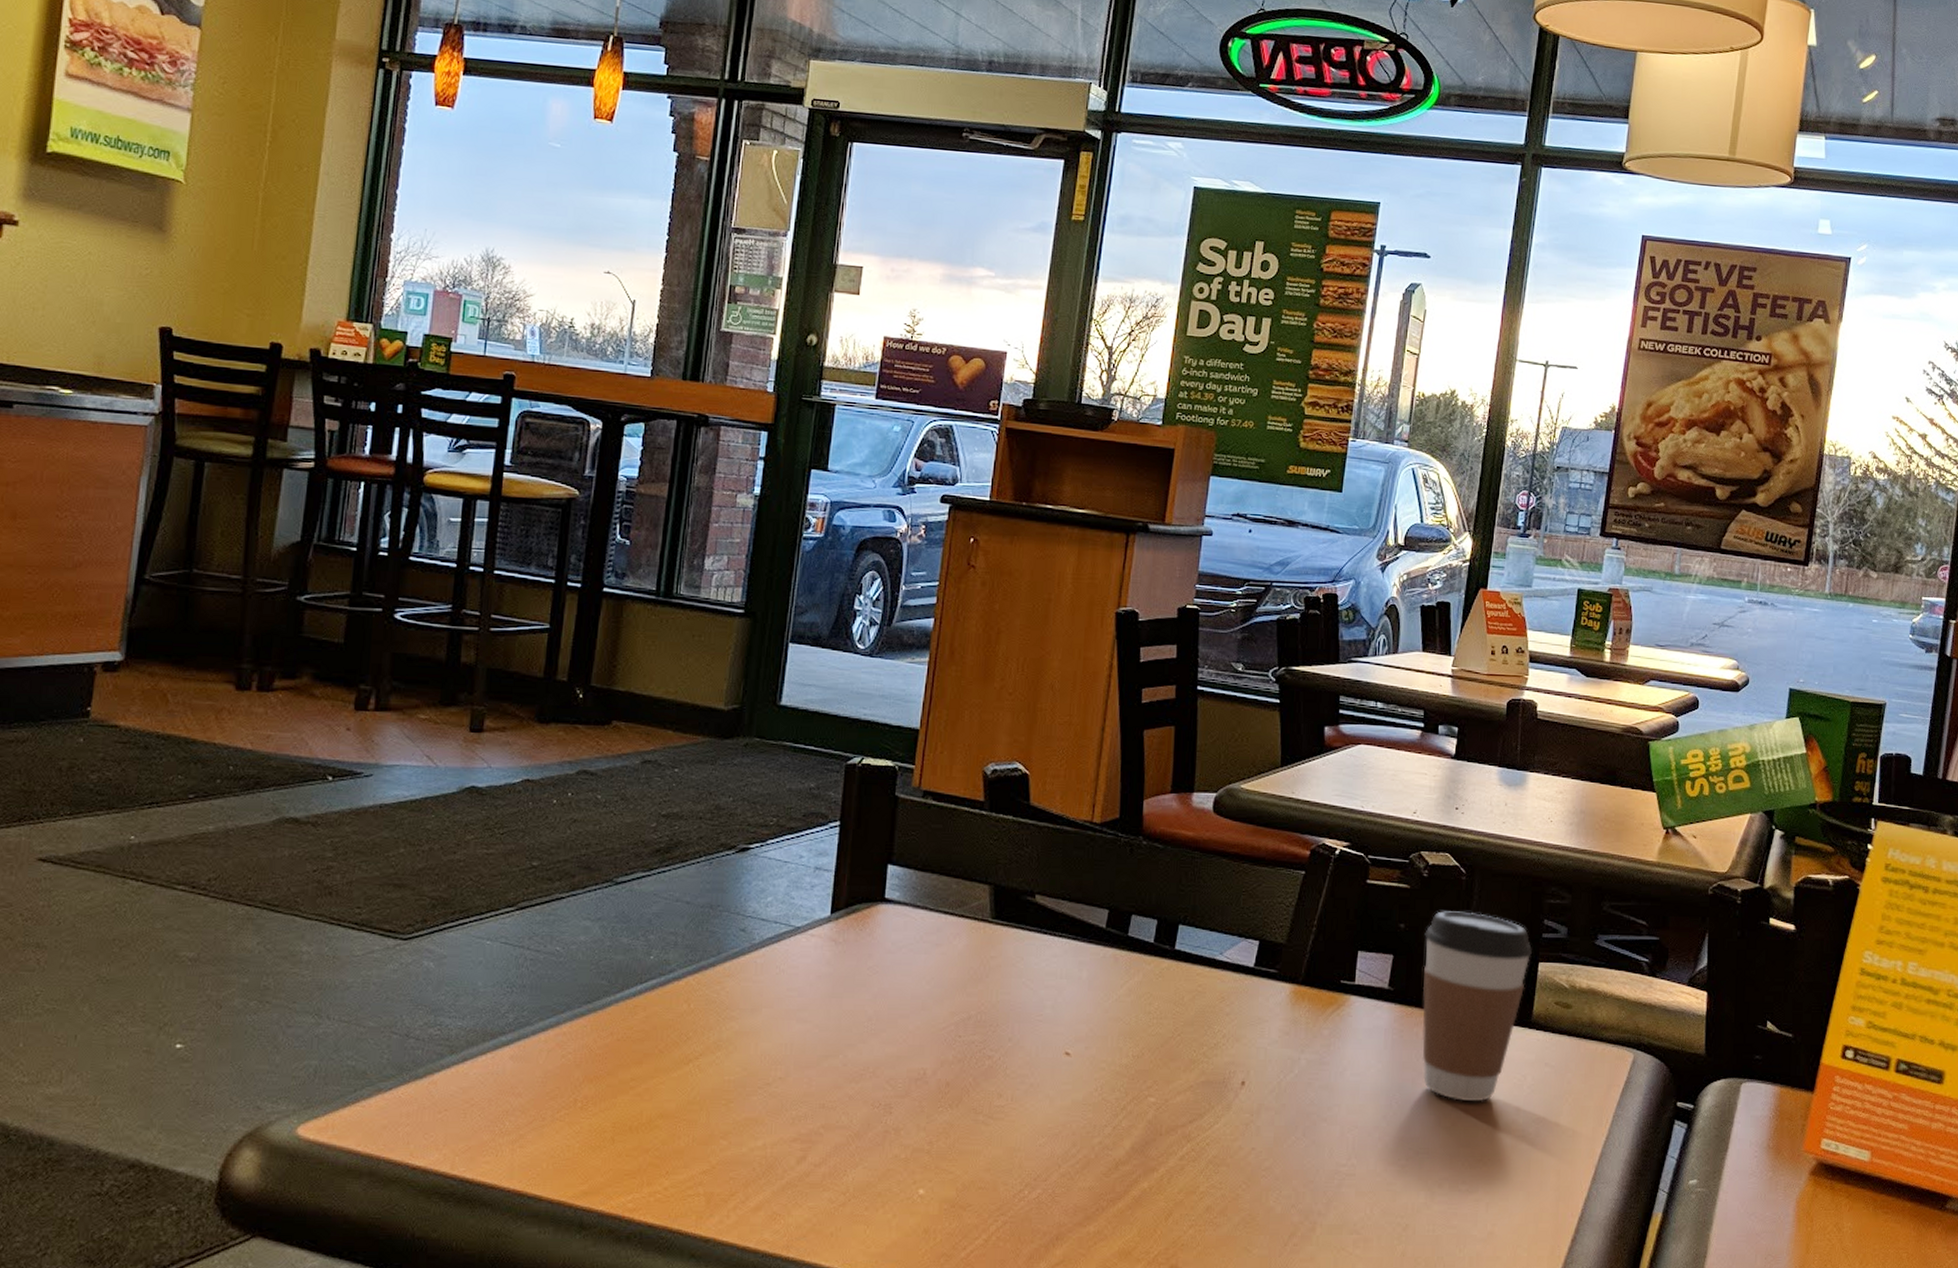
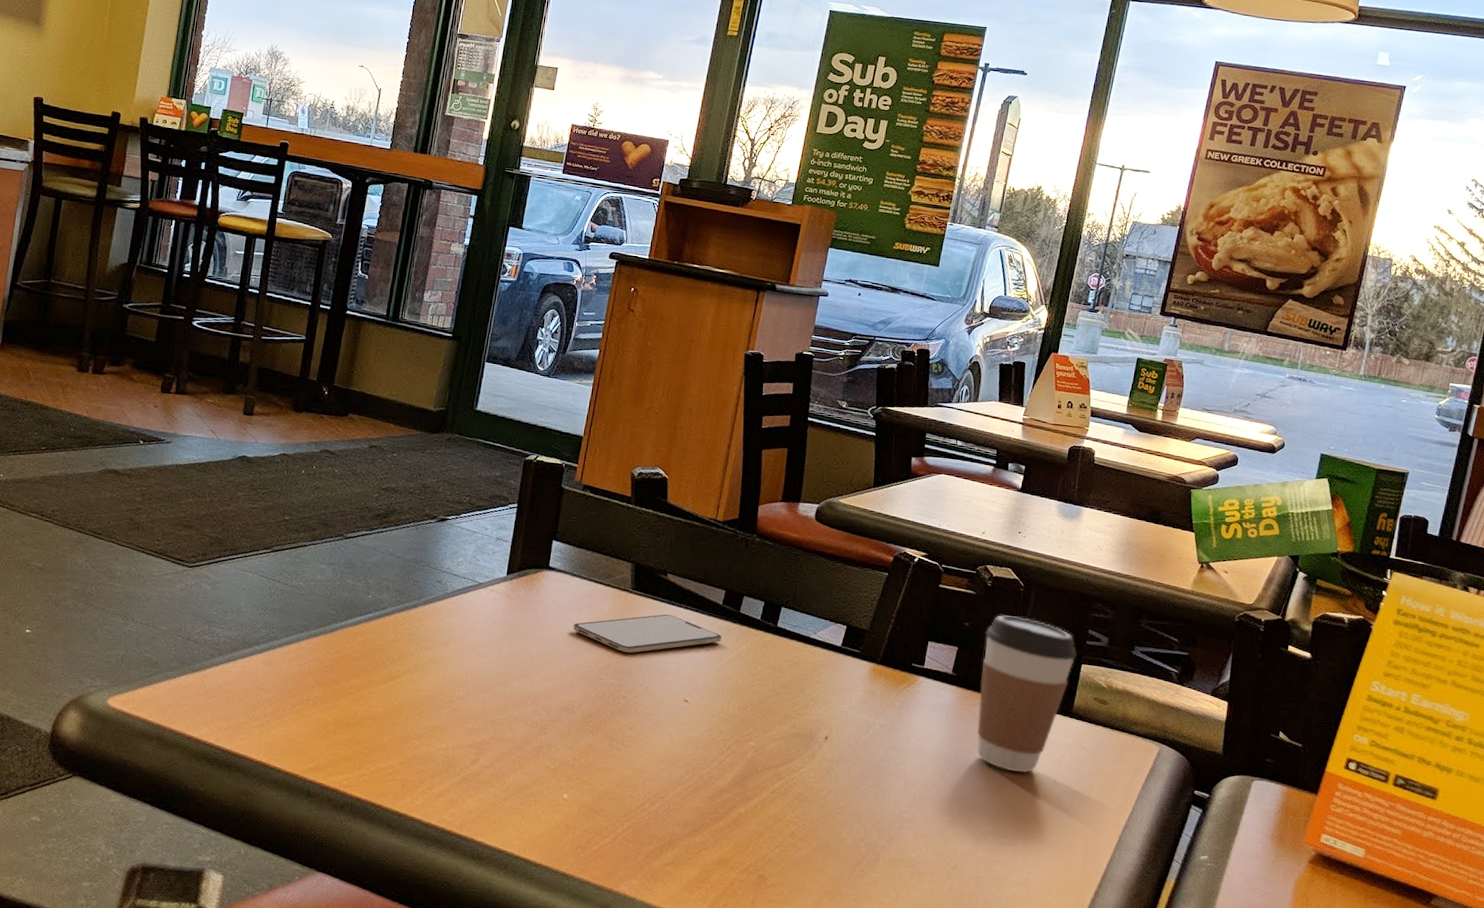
smartphone: none [920,946,1108,999] -> present [573,614,722,653]

